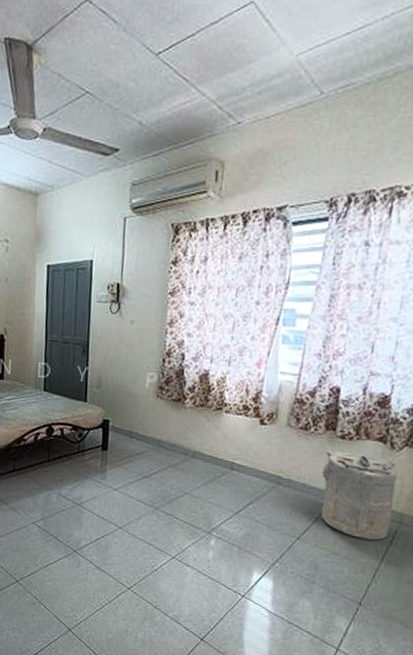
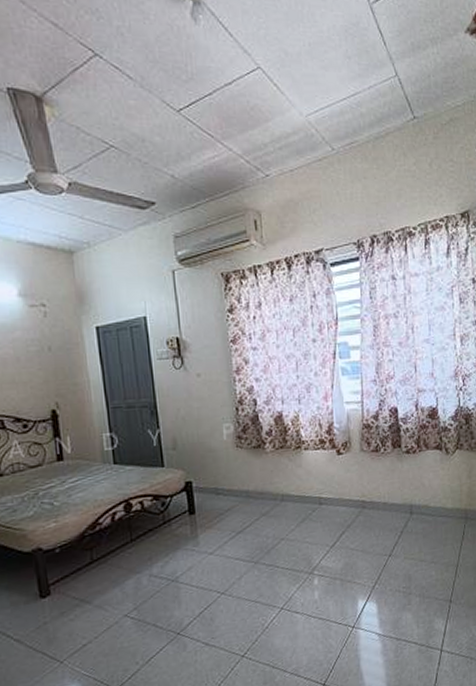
laundry hamper: present [320,450,398,541] -> none [397,463,459,541]

